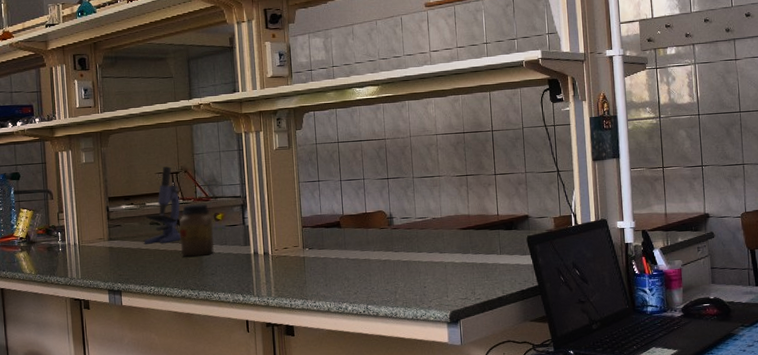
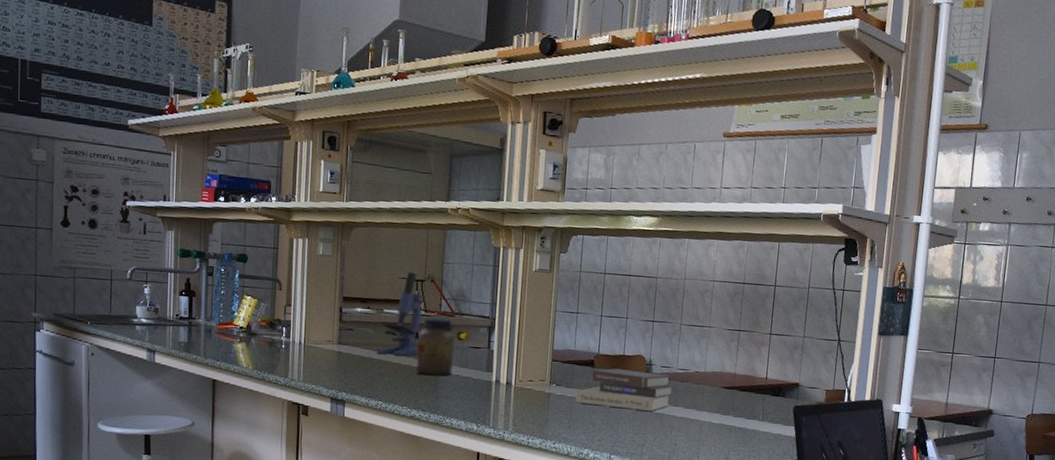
books: none [327,225,415,262] -> present [575,368,673,411]

